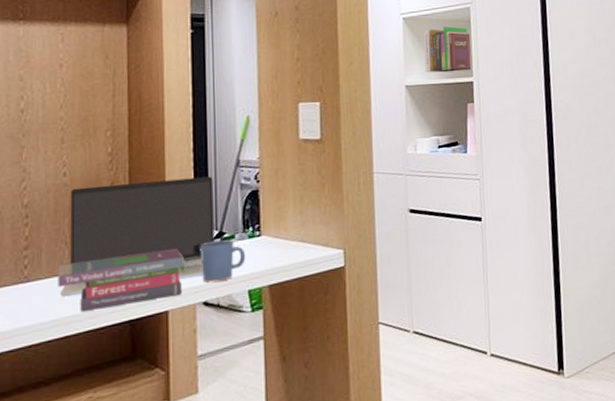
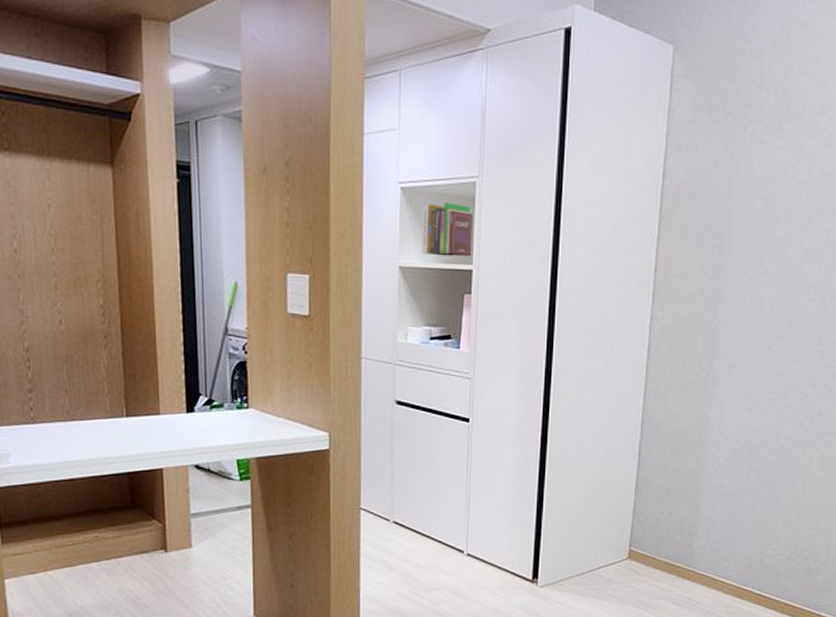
books: present [58,248,185,312] -> none [60,409,178,458]
laptop: present [59,176,215,298] -> none [63,337,204,443]
mug: present [200,239,246,283] -> none [190,407,235,448]

